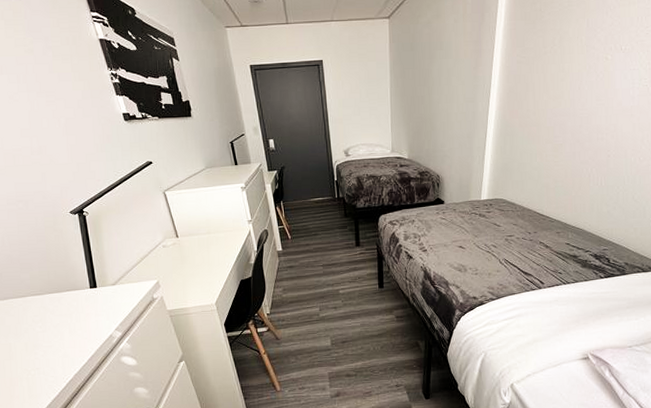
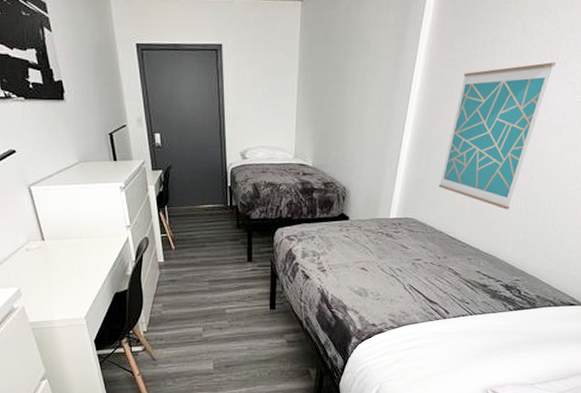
wall art: none [523,53,621,186] -> present [438,62,557,210]

